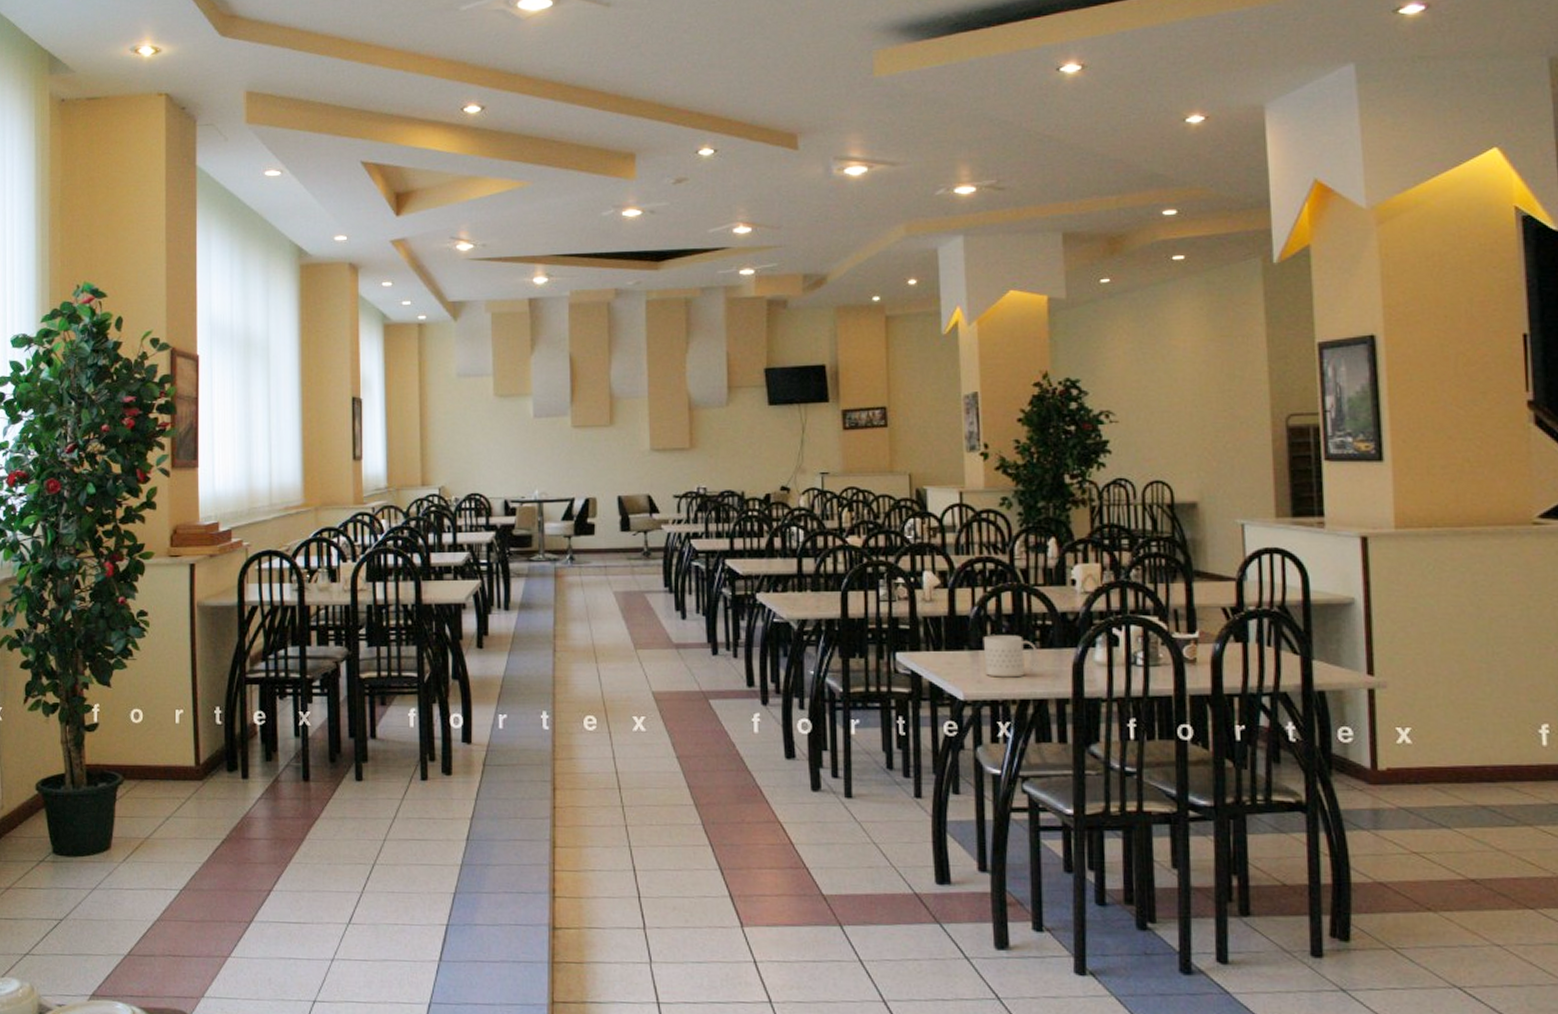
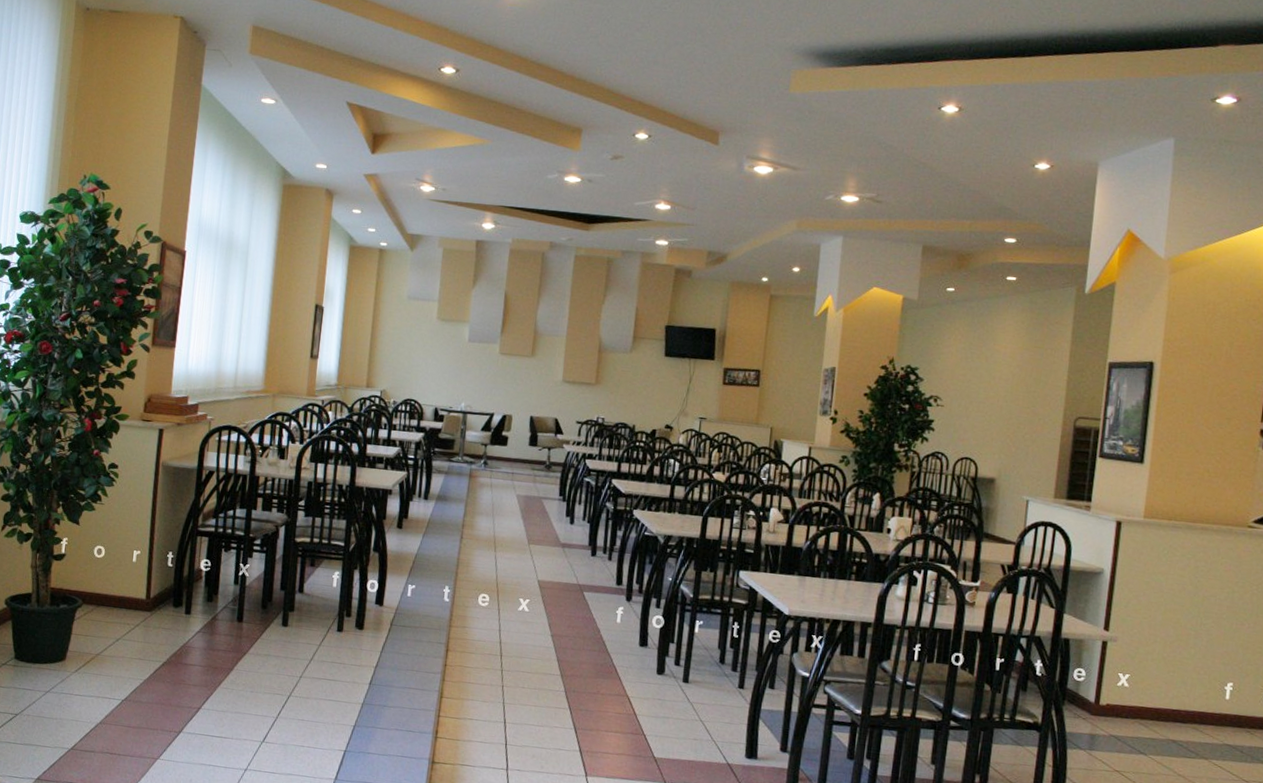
mug: present [983,635,1037,678] -> none [809,565,852,602]

